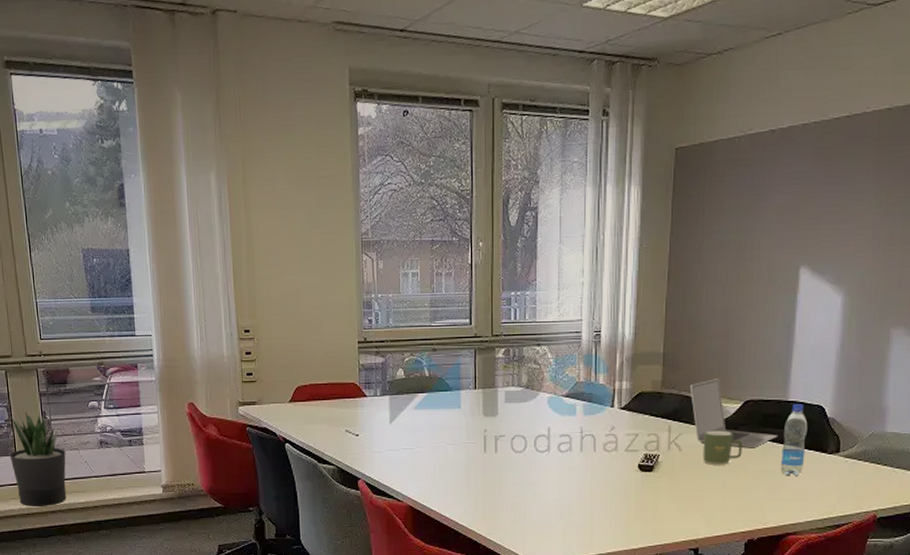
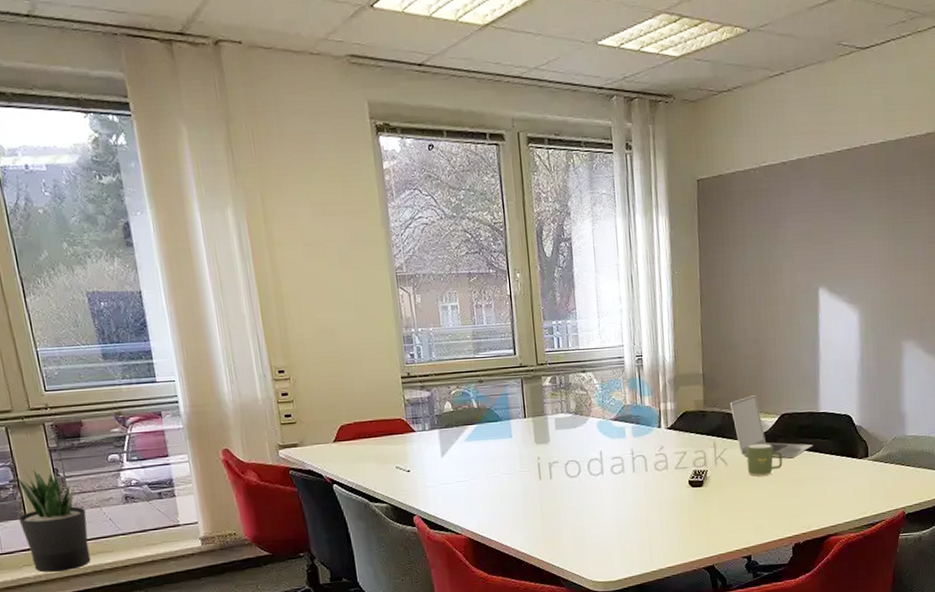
bottle: present [780,403,808,476] -> none [817,414,839,482]

